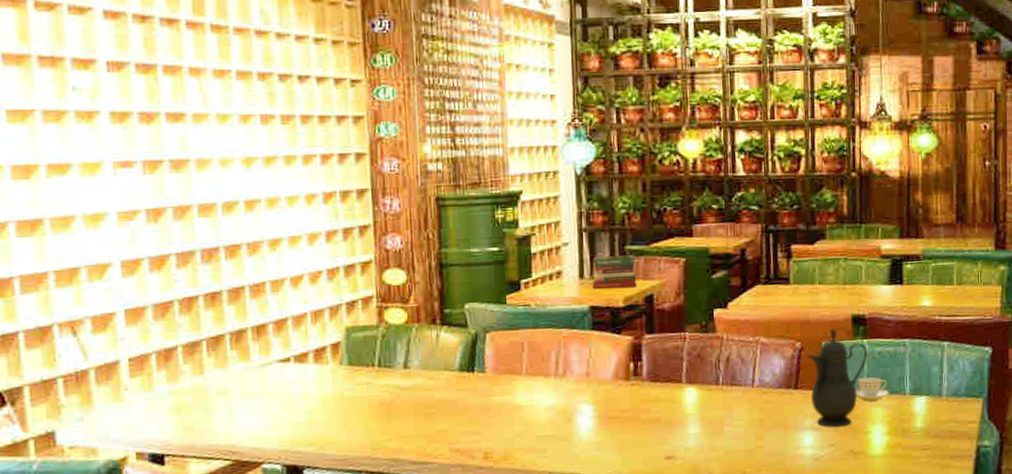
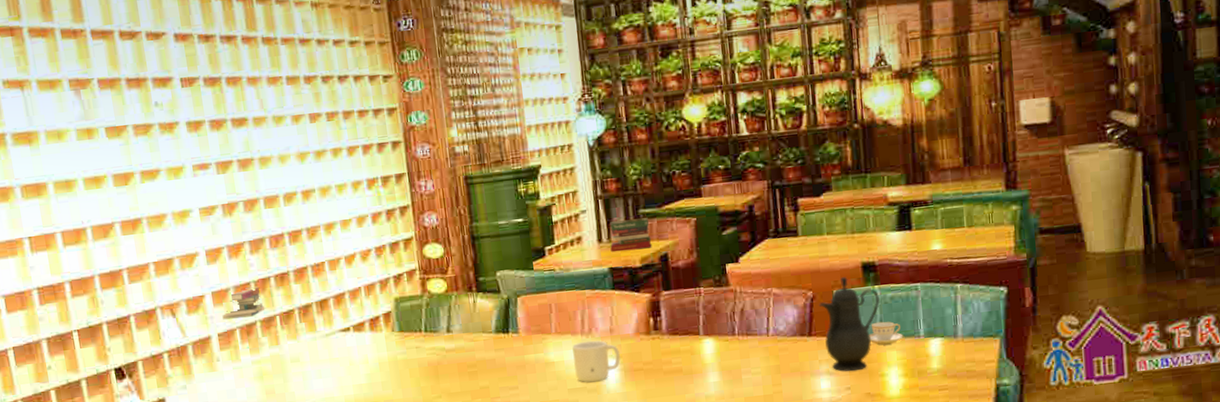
books: none [136,306,190,342] -> present [222,286,265,320]
mug: none [543,384,597,430] -> present [572,340,621,383]

